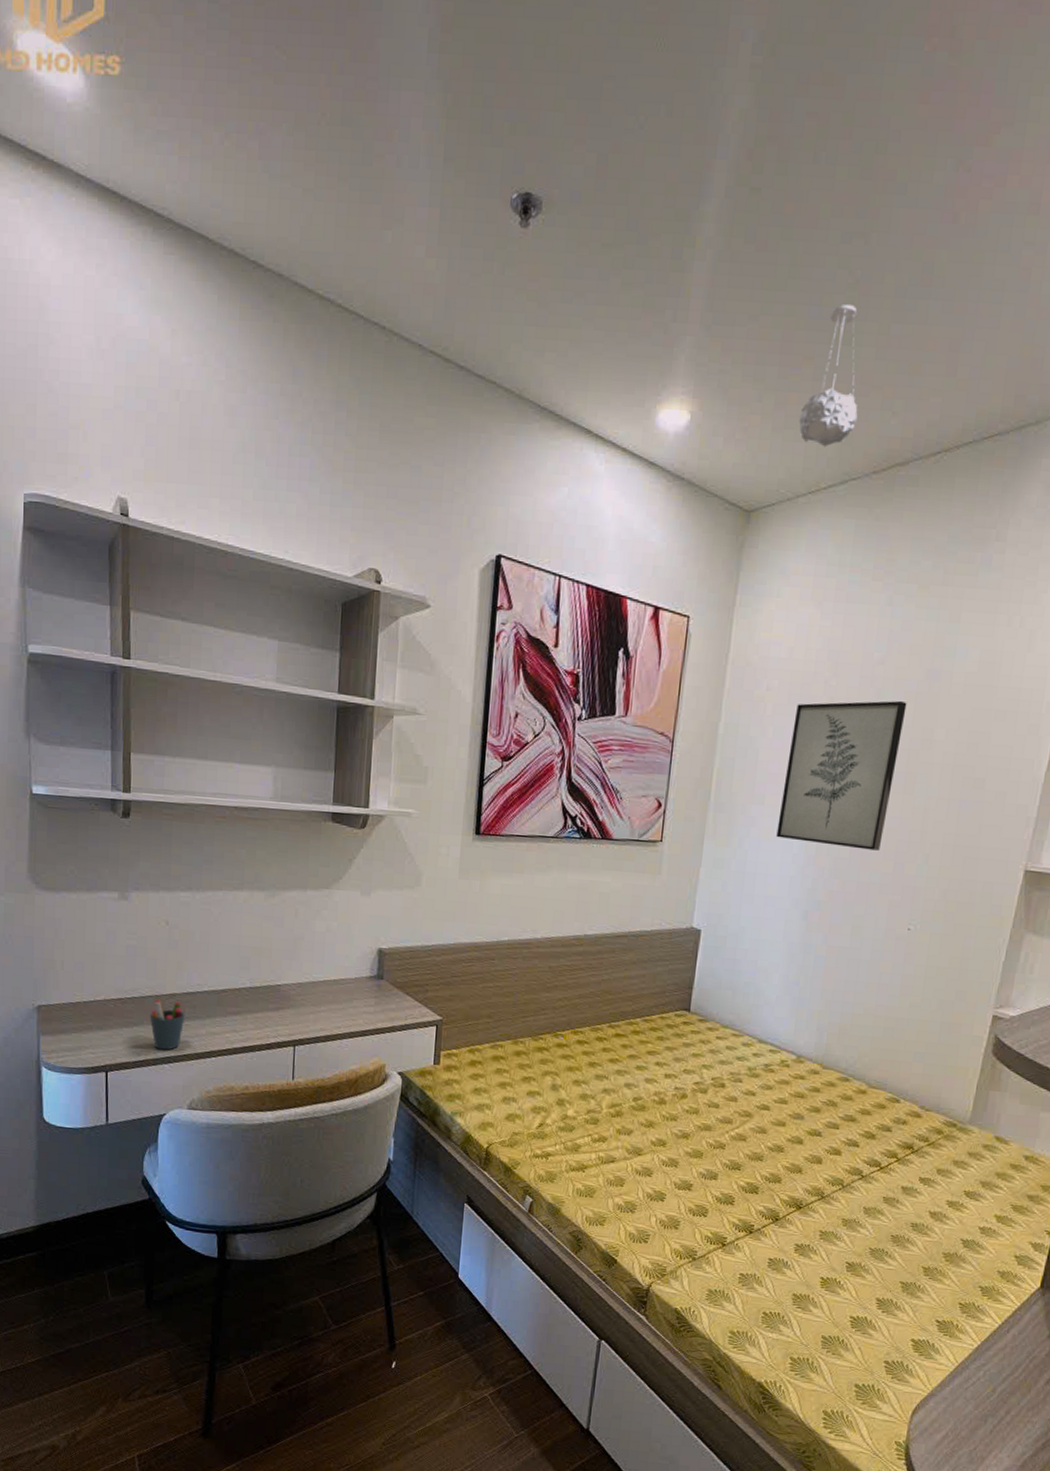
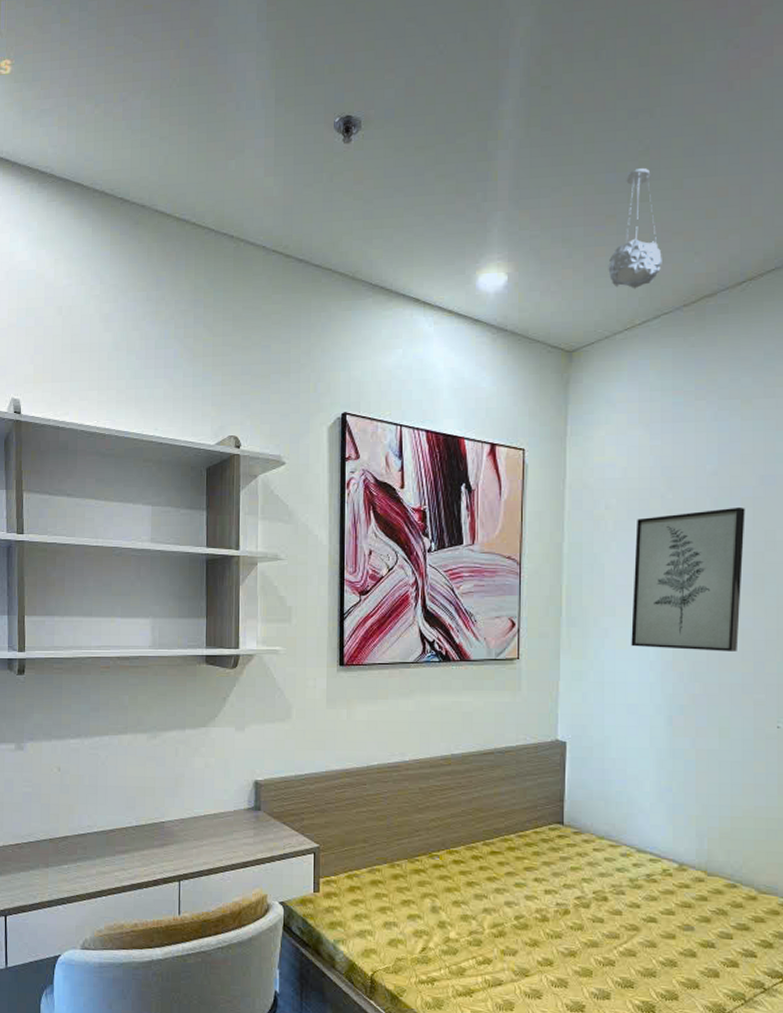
pen holder: present [149,999,185,1050] -> none [44,842,77,892]

